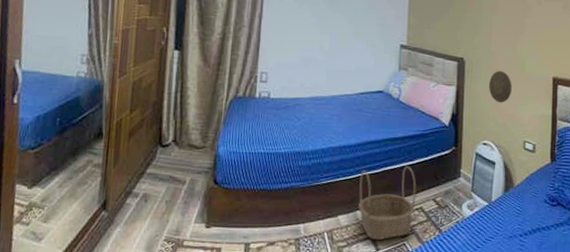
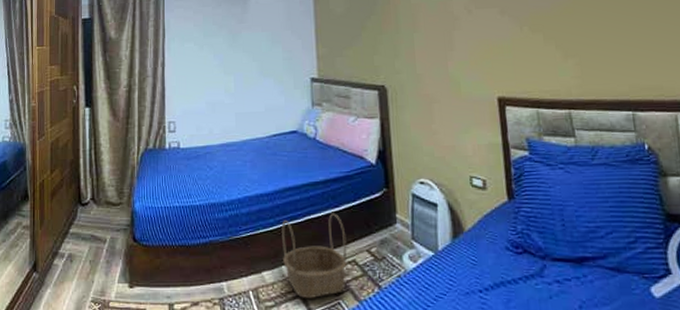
decorative plate: present [489,71,512,103] -> none [418,96,448,134]

